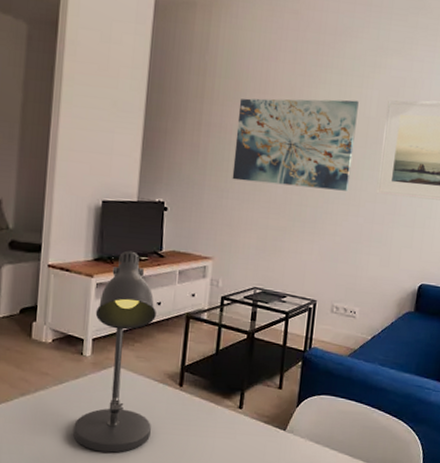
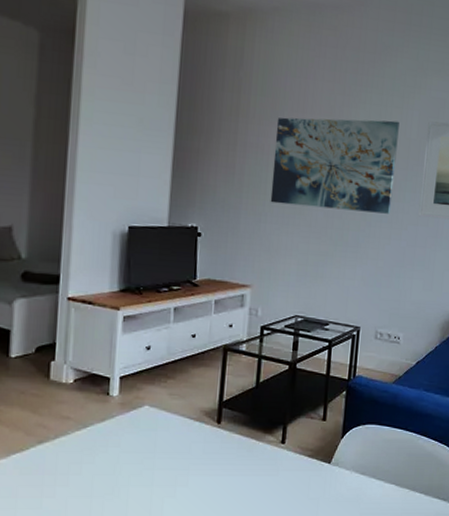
desk lamp: present [73,250,156,453] -> none [100,280,191,499]

